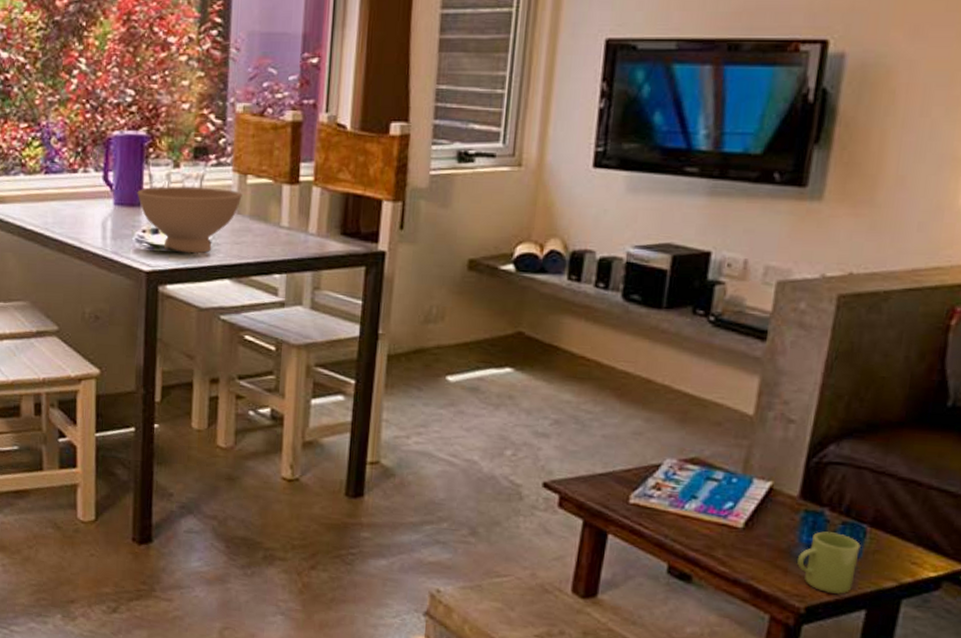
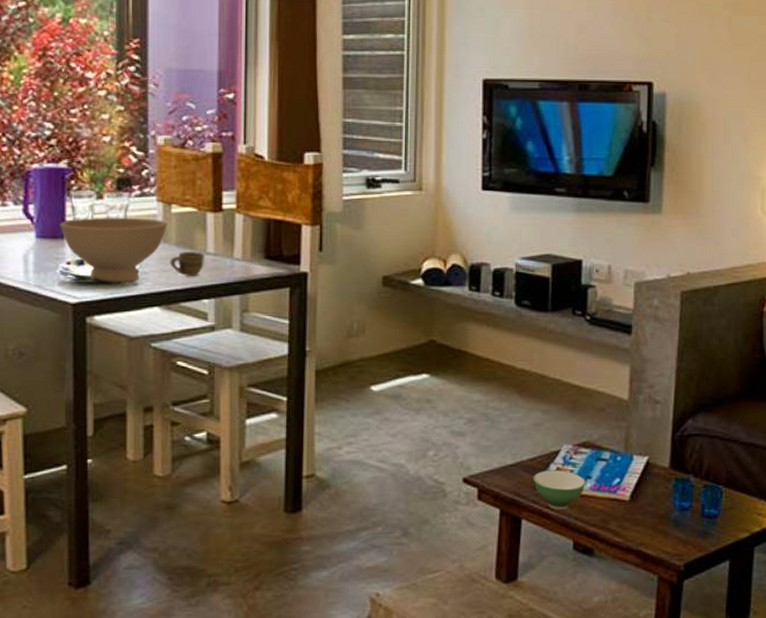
cup: none [242,224,279,250] -> present [170,252,206,276]
bowl: none [626,484,691,530] -> present [533,470,587,511]
cup: present [796,531,861,595] -> none [673,495,719,550]

